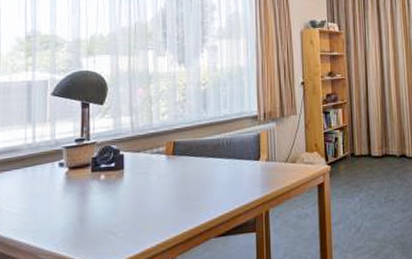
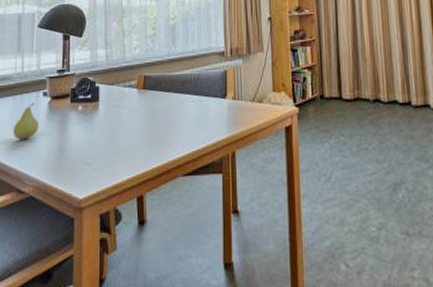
fruit: none [23,174,55,214] -> present [13,102,39,140]

